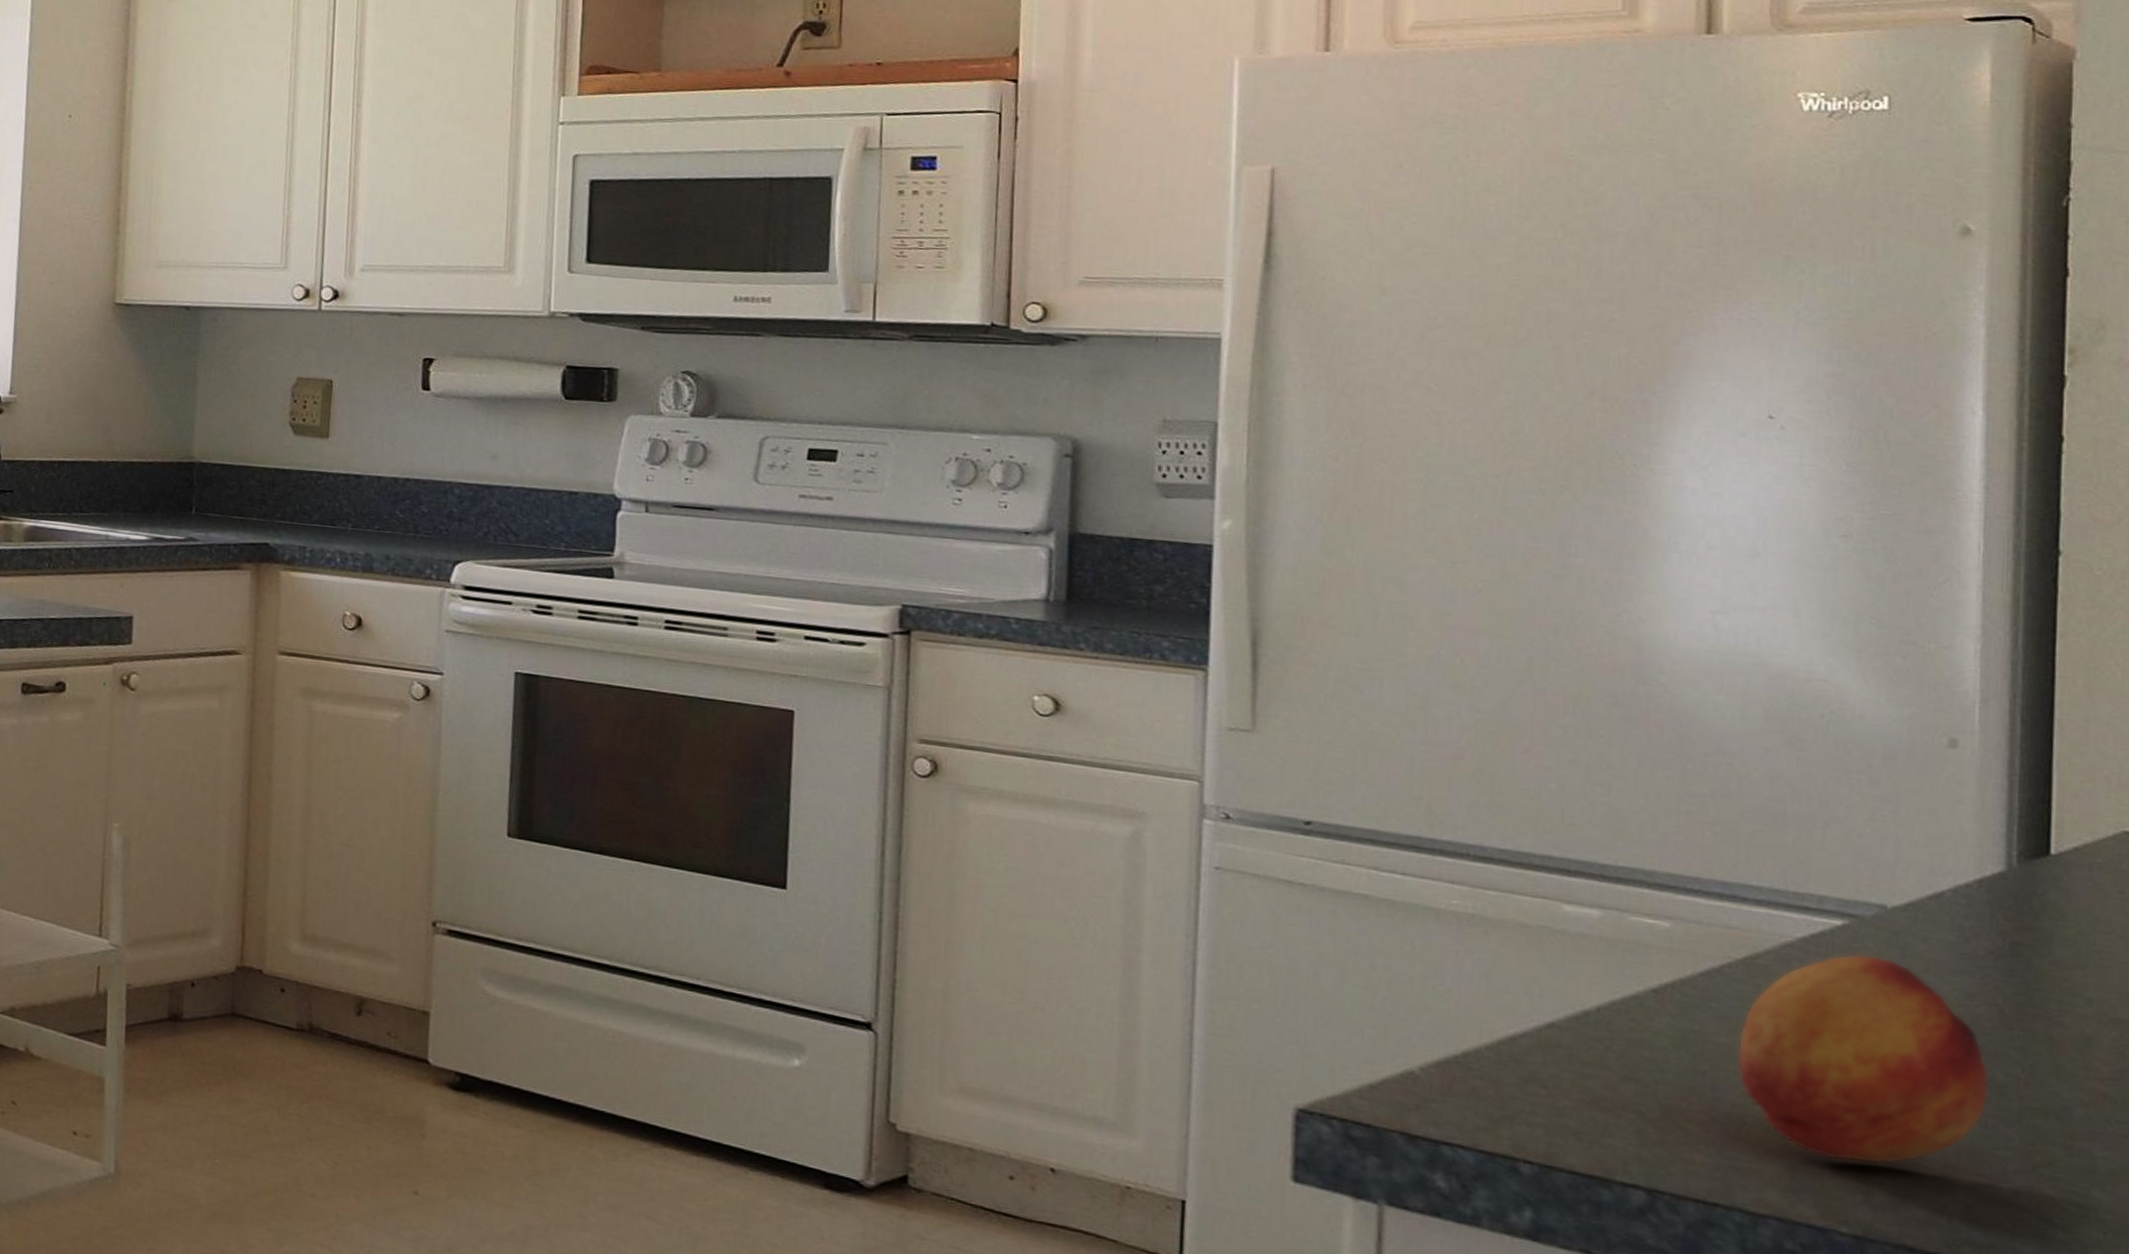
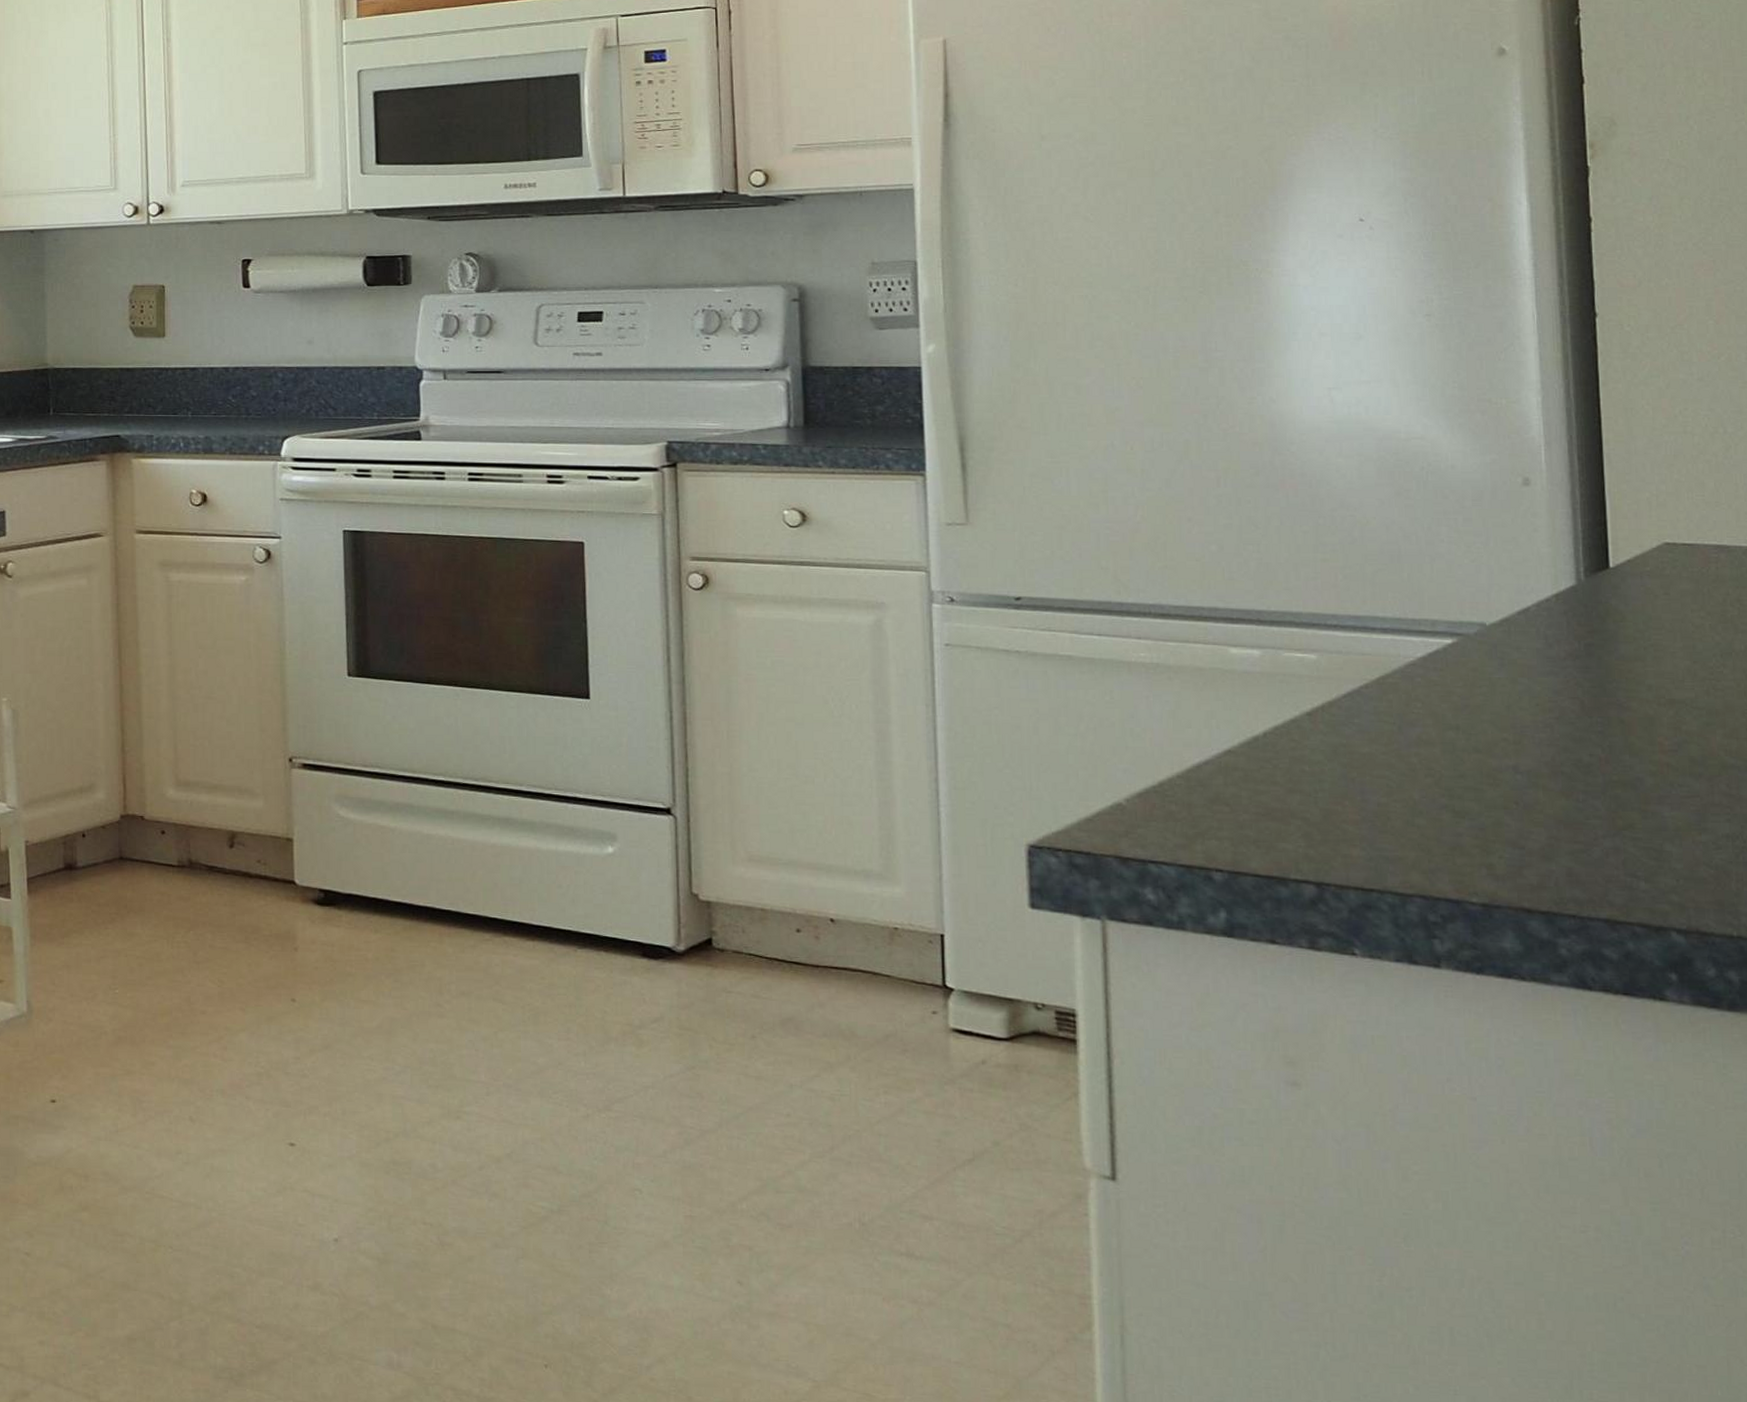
fruit: present [1736,953,1990,1165] -> none [1378,666,1578,842]

